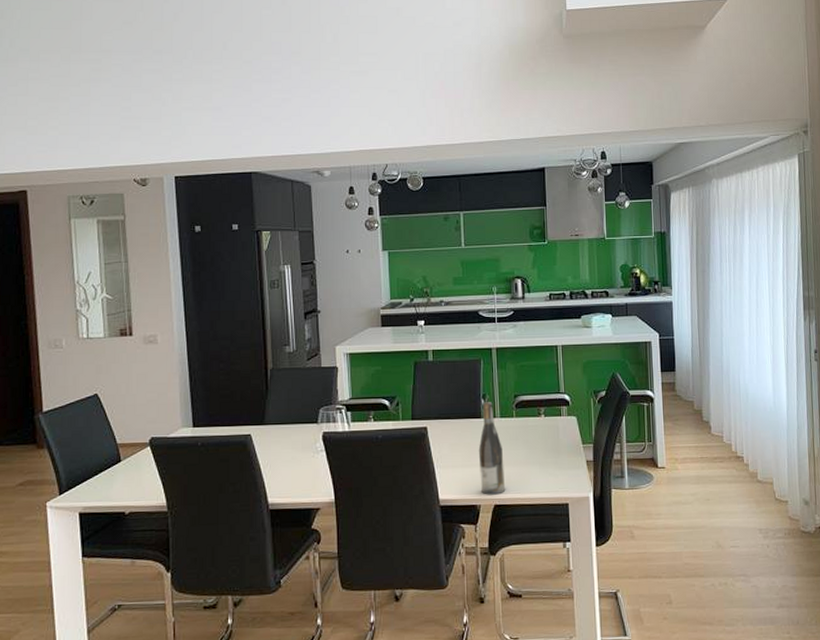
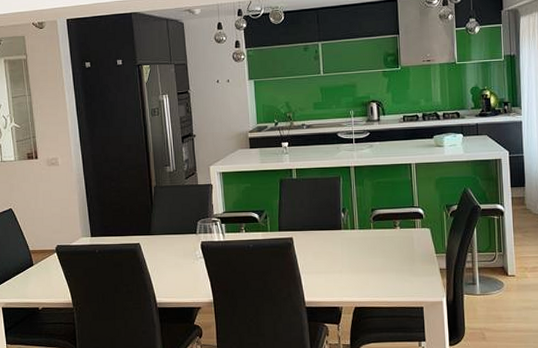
wine bottle: present [478,401,506,495] -> none [339,214,365,298]

